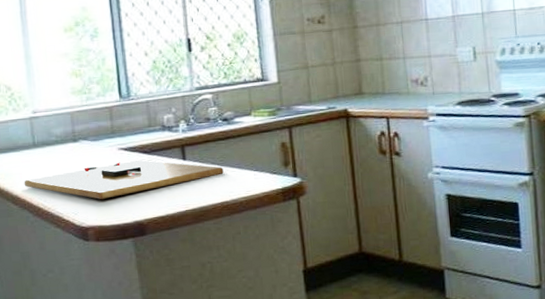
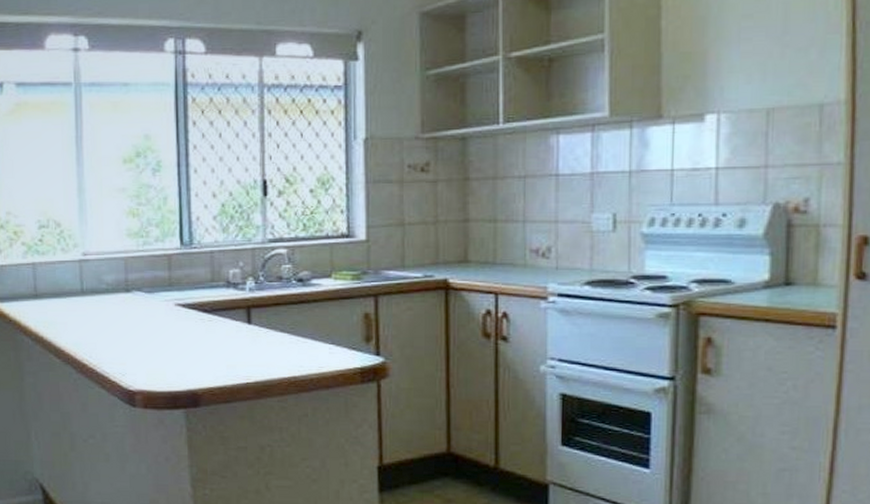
cutting board: present [24,159,224,199] -> none [69,319,294,361]

